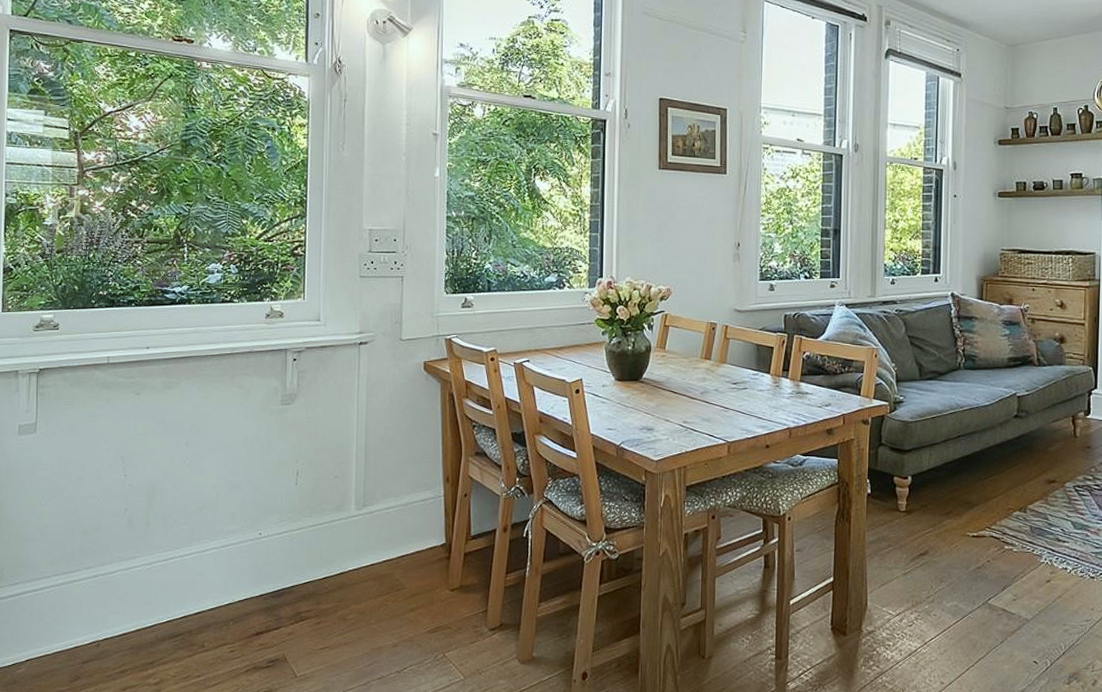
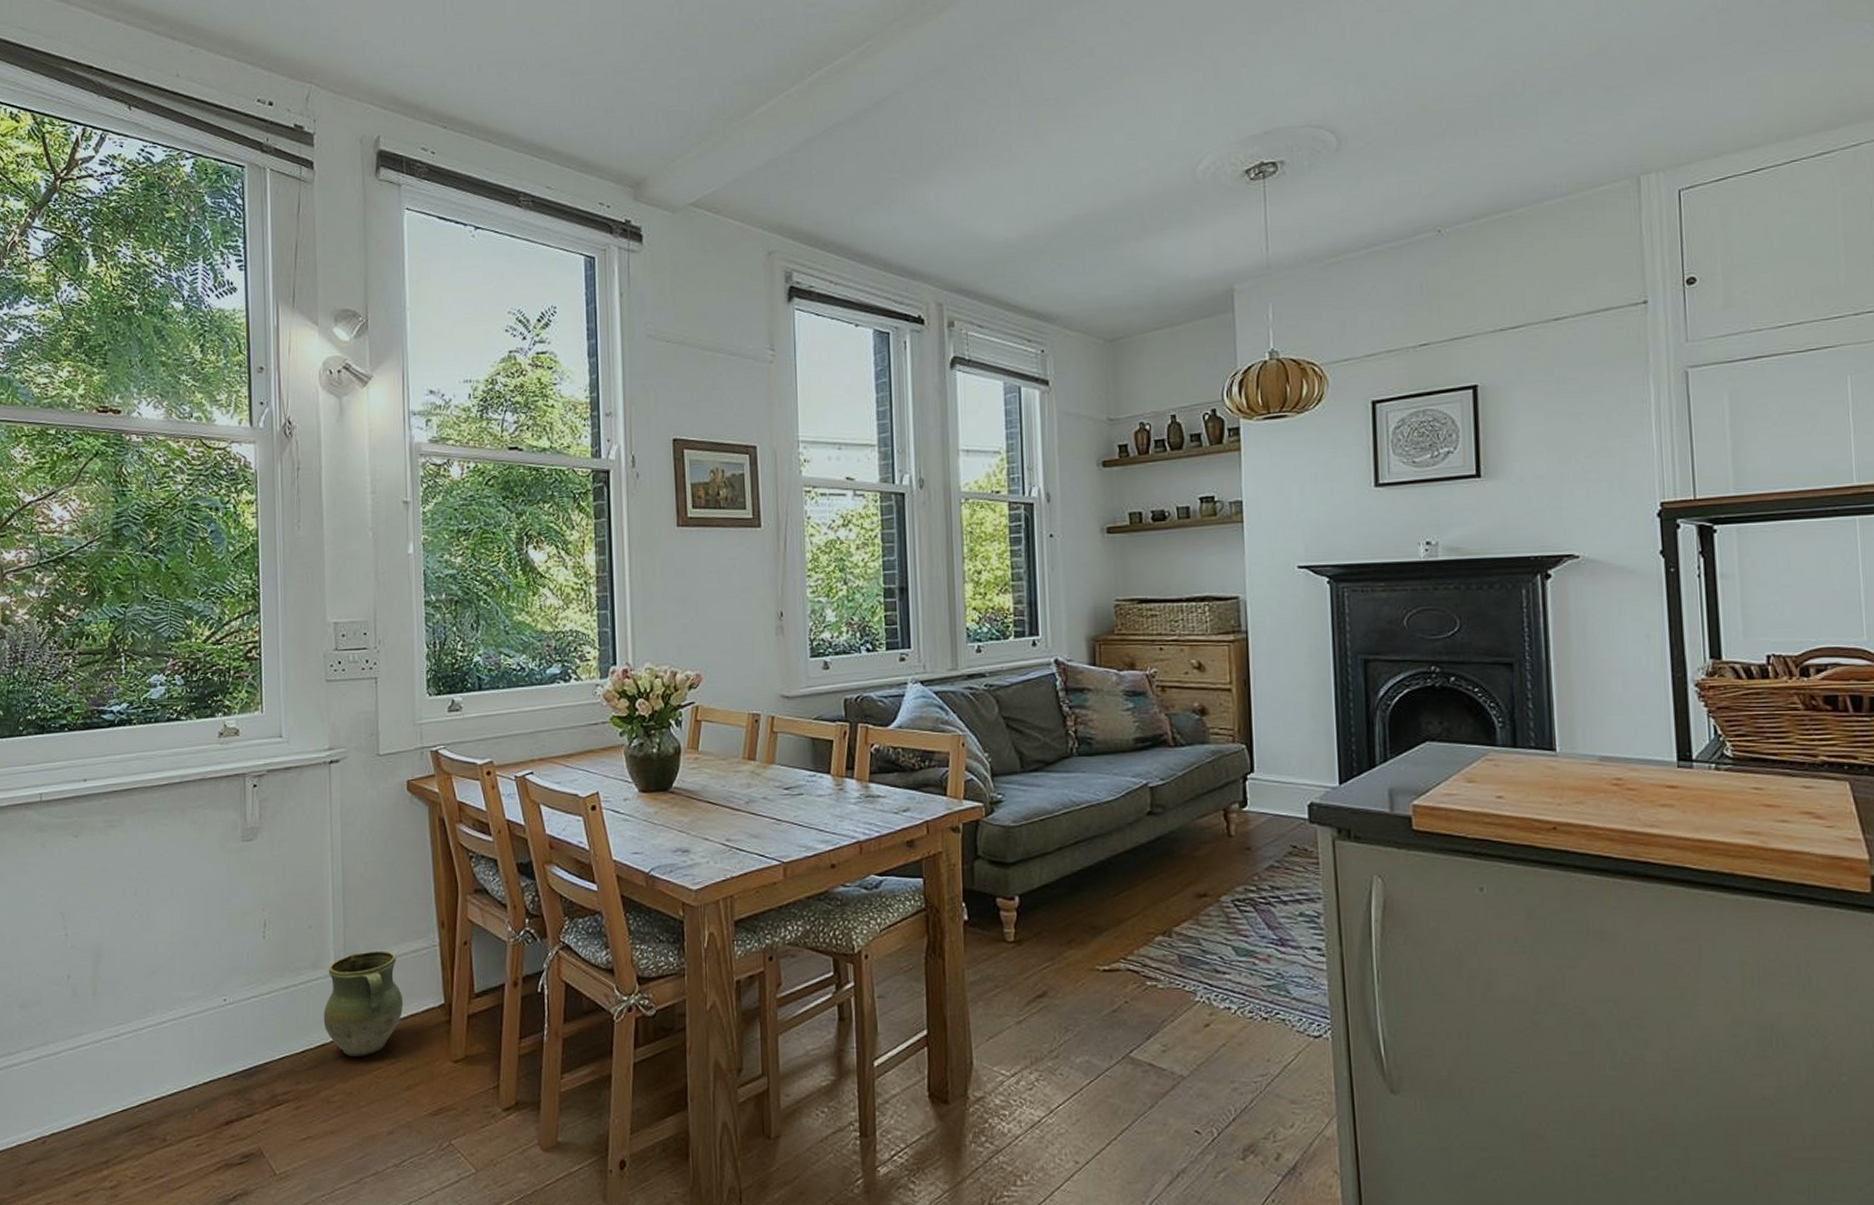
ceramic jug: none [343,498,412,583] -> present [323,950,404,1056]

